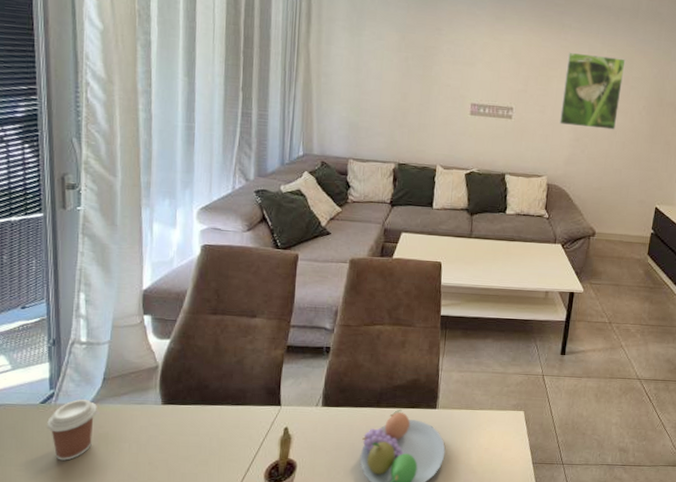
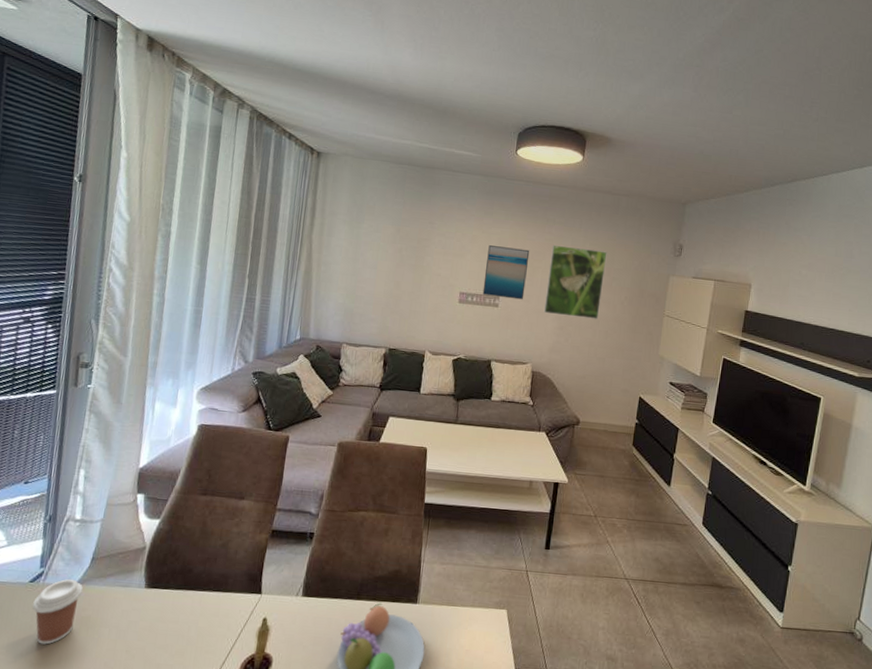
wall art: none [495,53,545,111] -> present [482,245,530,300]

